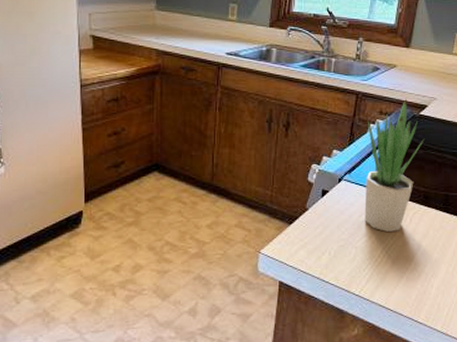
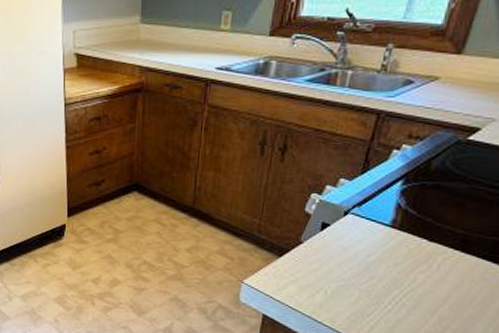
potted plant: present [364,98,425,233] -> none [374,119,471,278]

